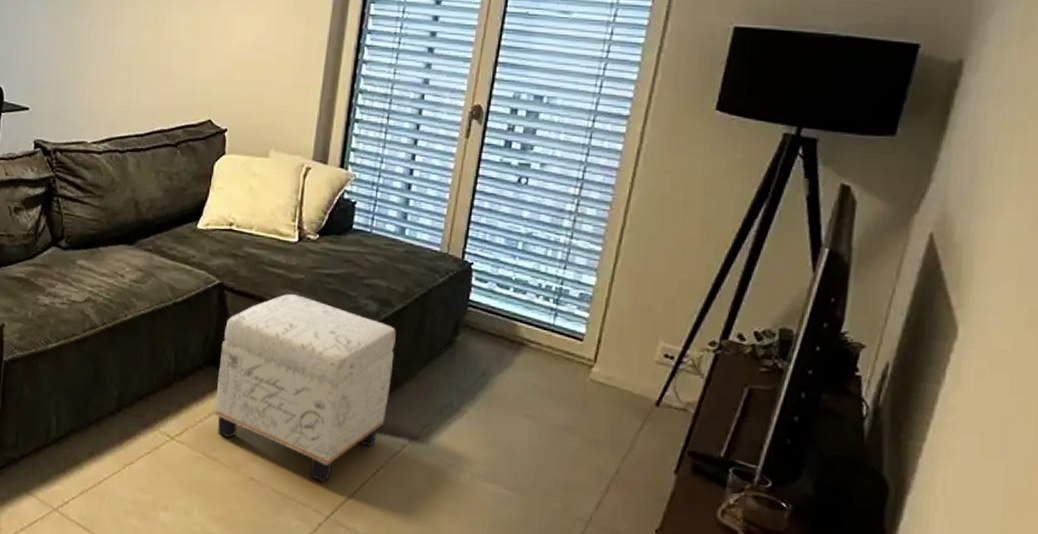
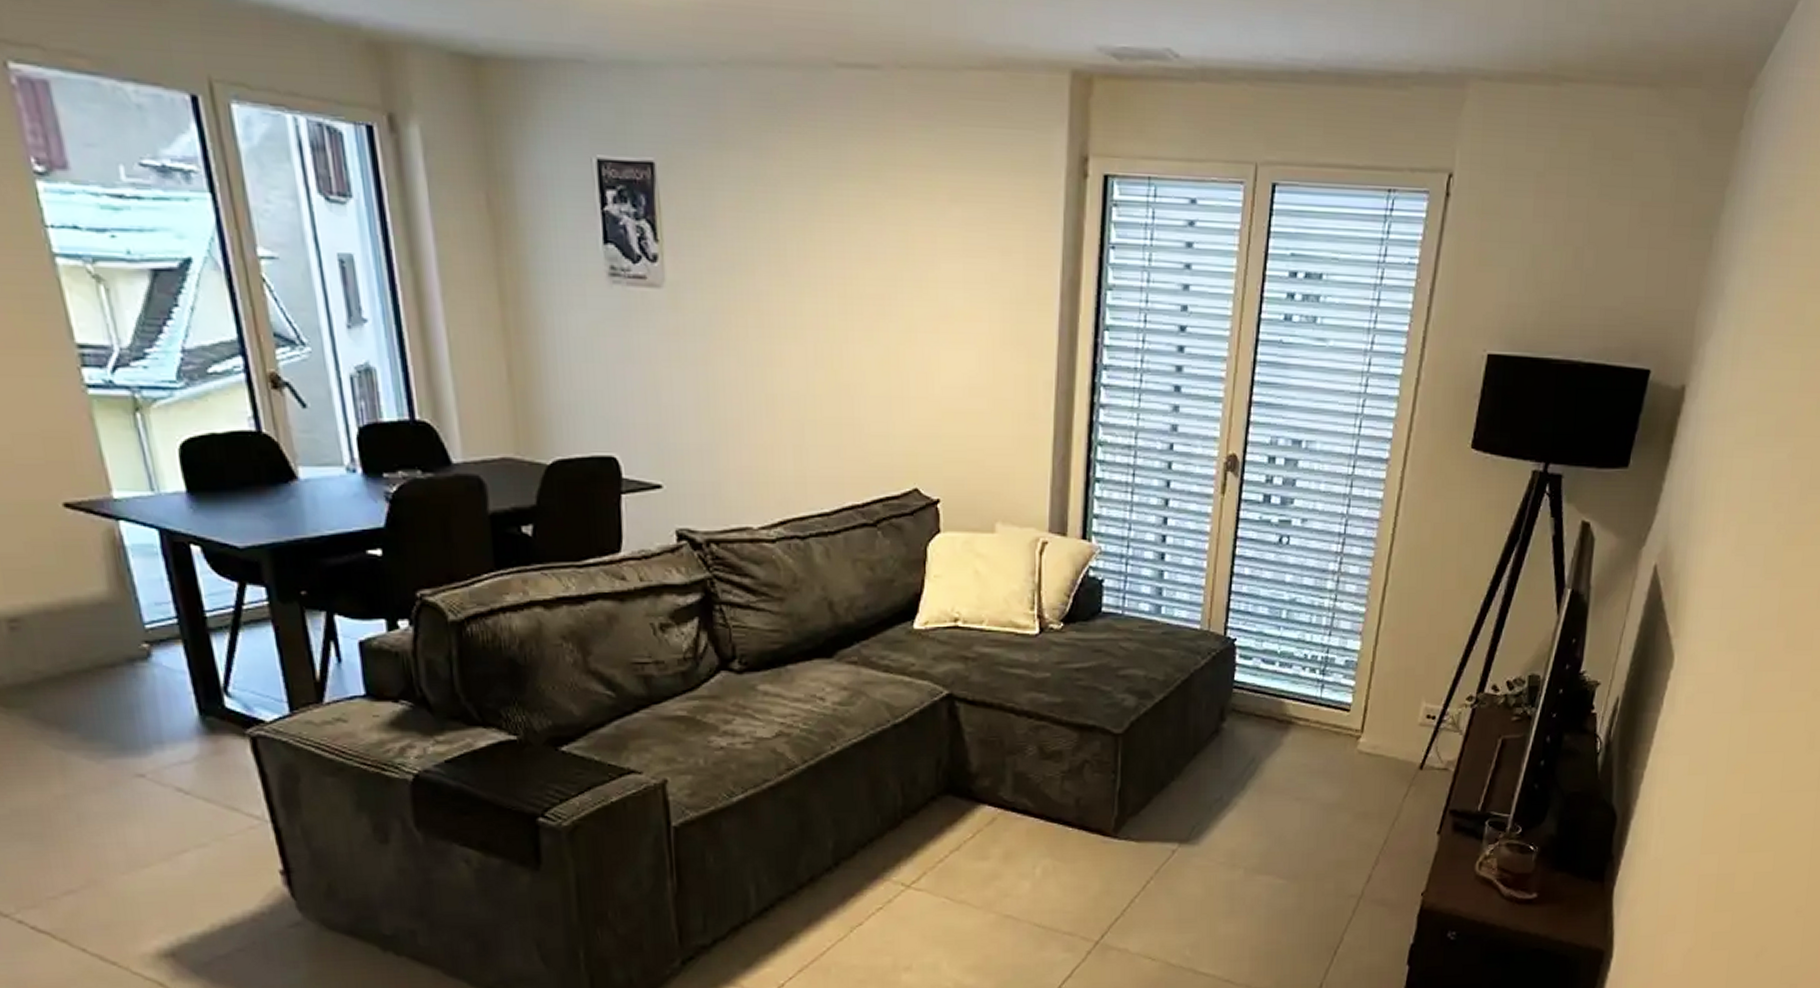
ottoman: present [214,294,396,482] -> none [956,697,1158,906]

